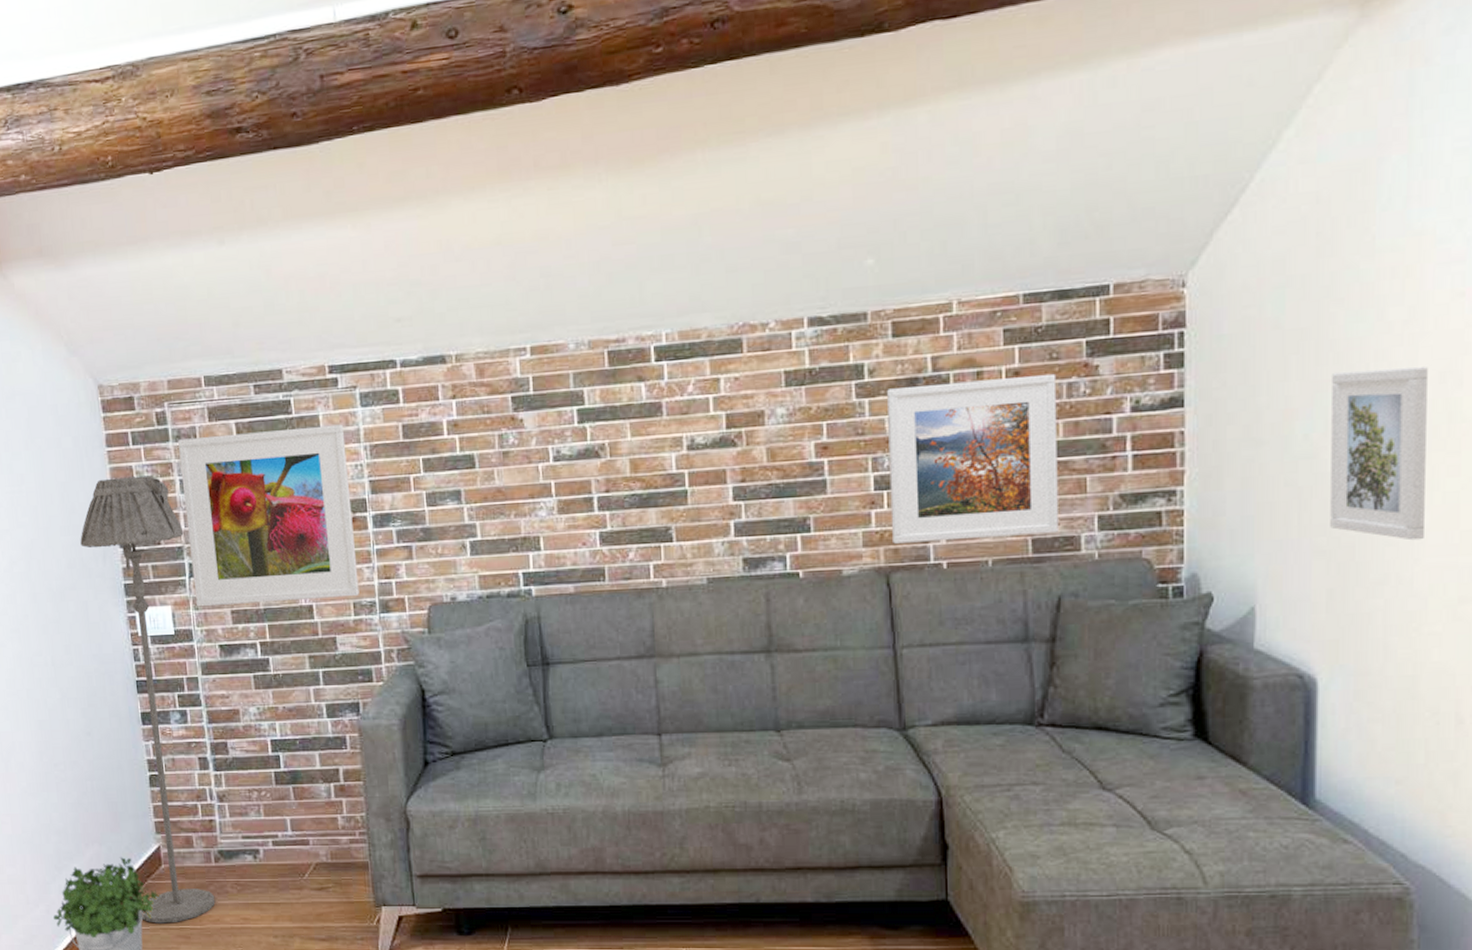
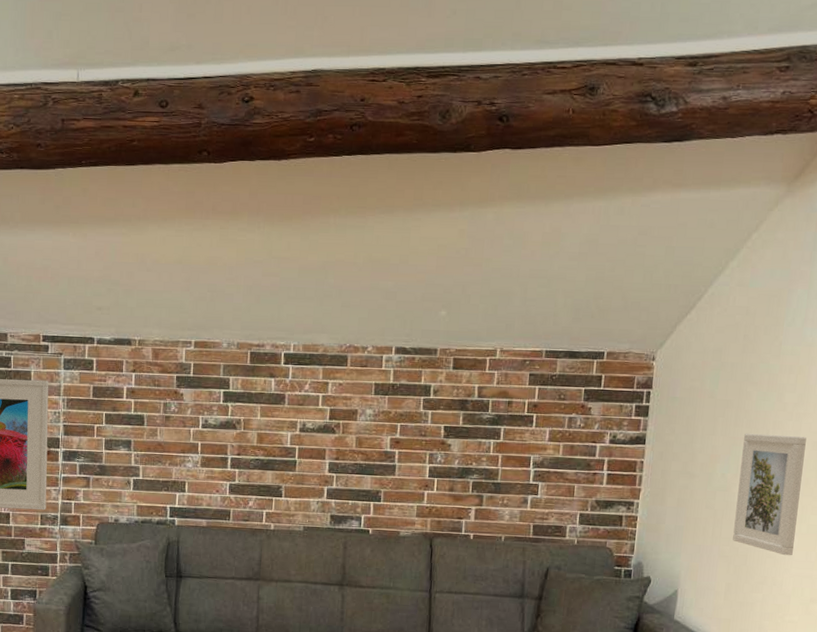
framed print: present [886,373,1058,544] -> none [437,406,562,523]

